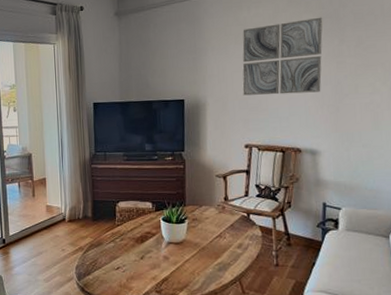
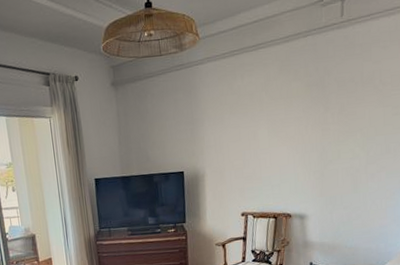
wall art: present [242,17,323,96] -> none [237,85,310,165]

